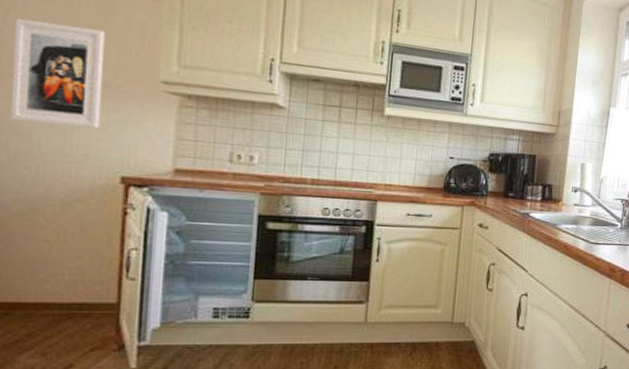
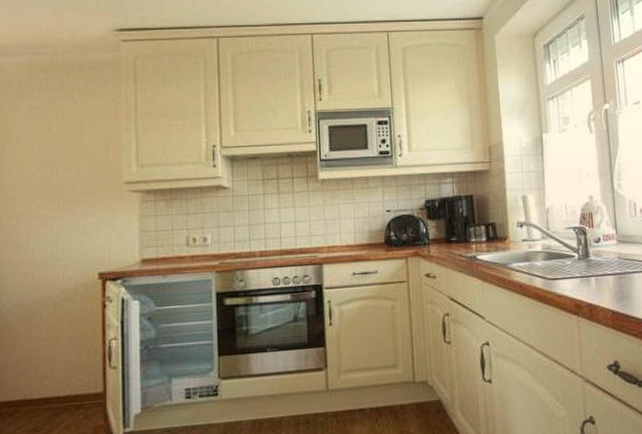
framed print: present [9,18,106,128] -> none [11,147,79,236]

